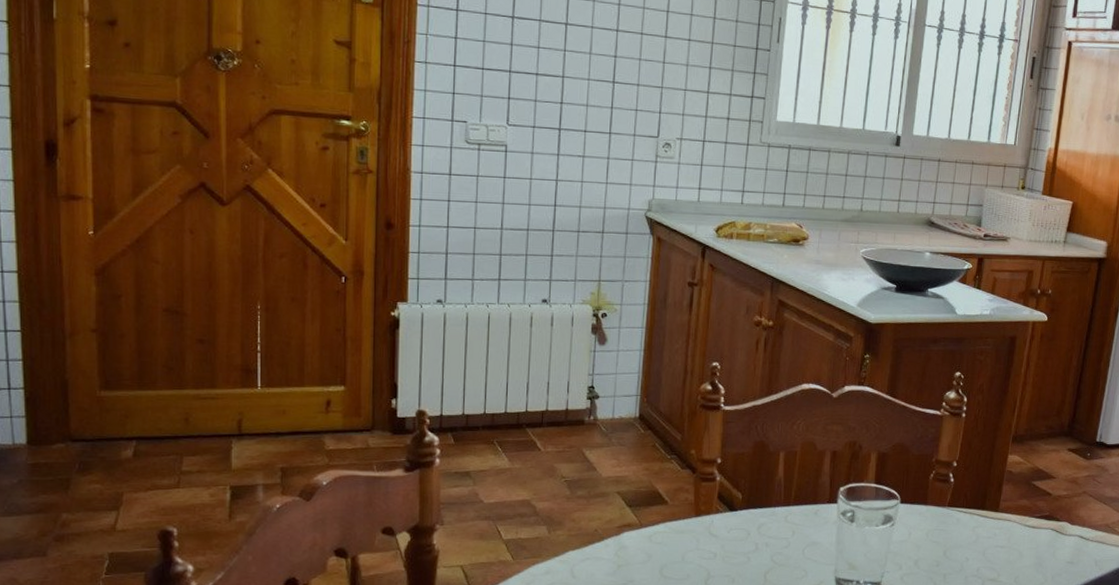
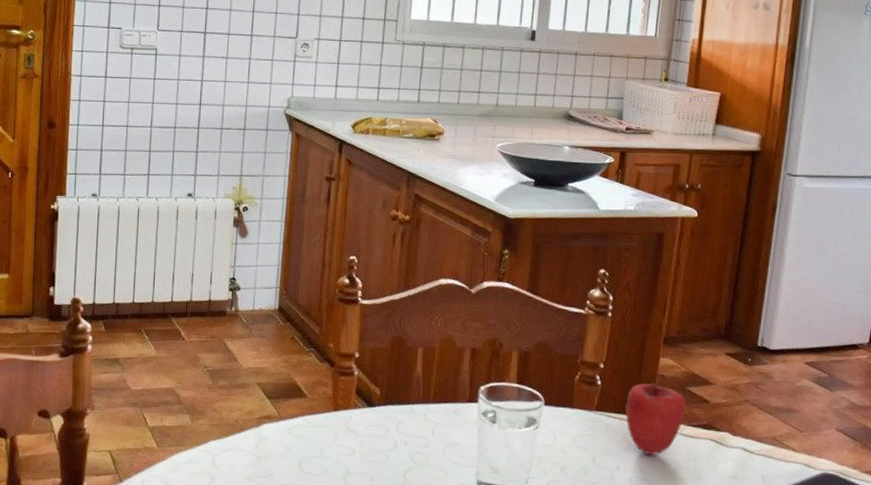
apple: none [975,479,1031,546] -> present [625,383,687,456]

